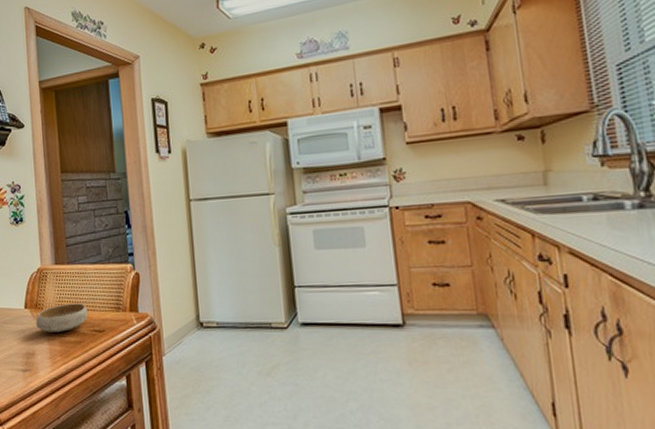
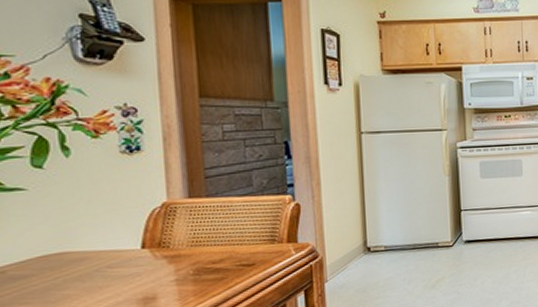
bowl: present [36,303,88,332] -> none [158,237,234,273]

